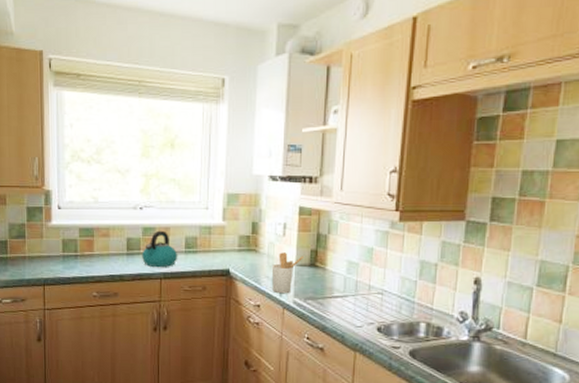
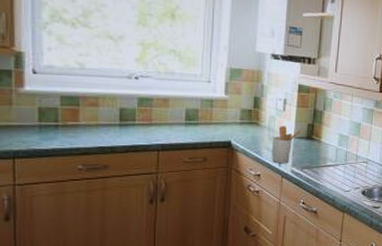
kettle: present [142,230,178,268] -> none [137,101,178,140]

